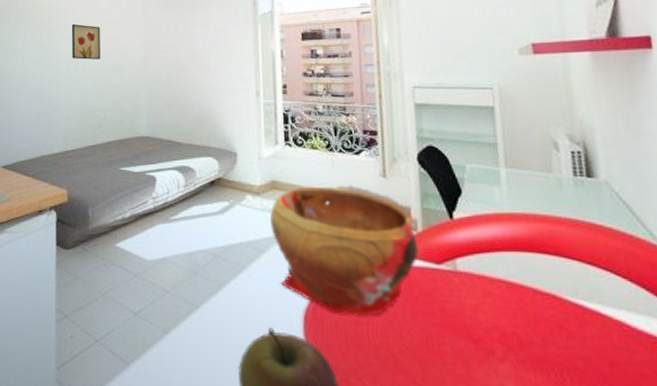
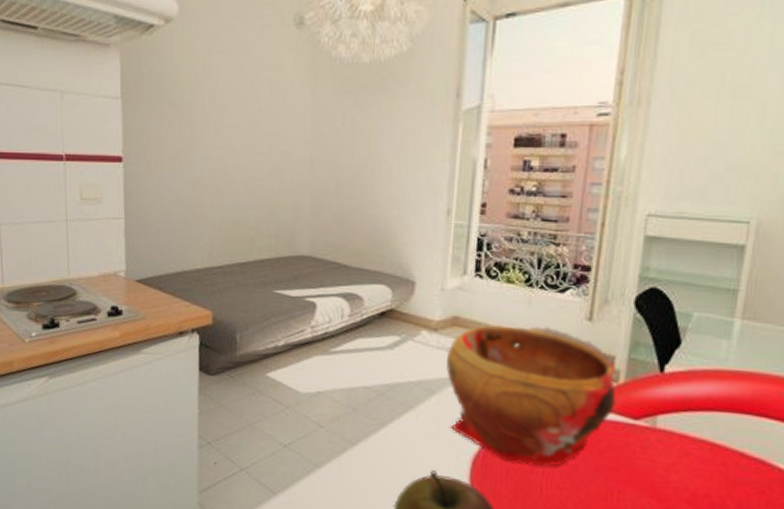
wall art: present [71,23,100,60] -> none [219,109,256,158]

